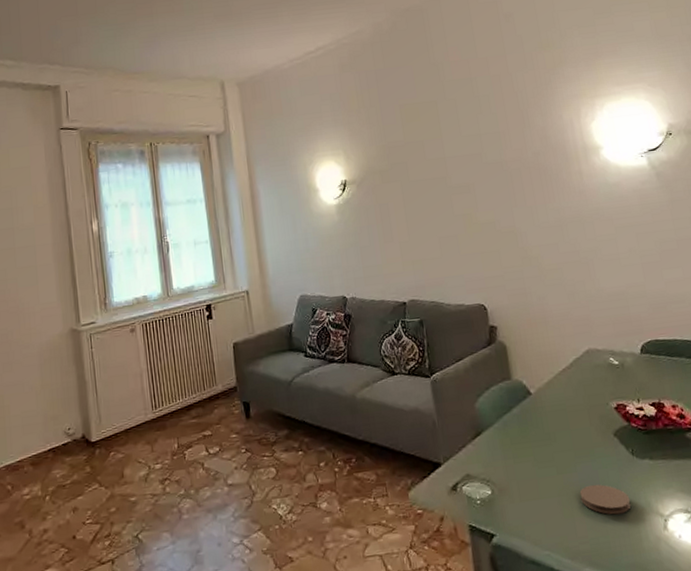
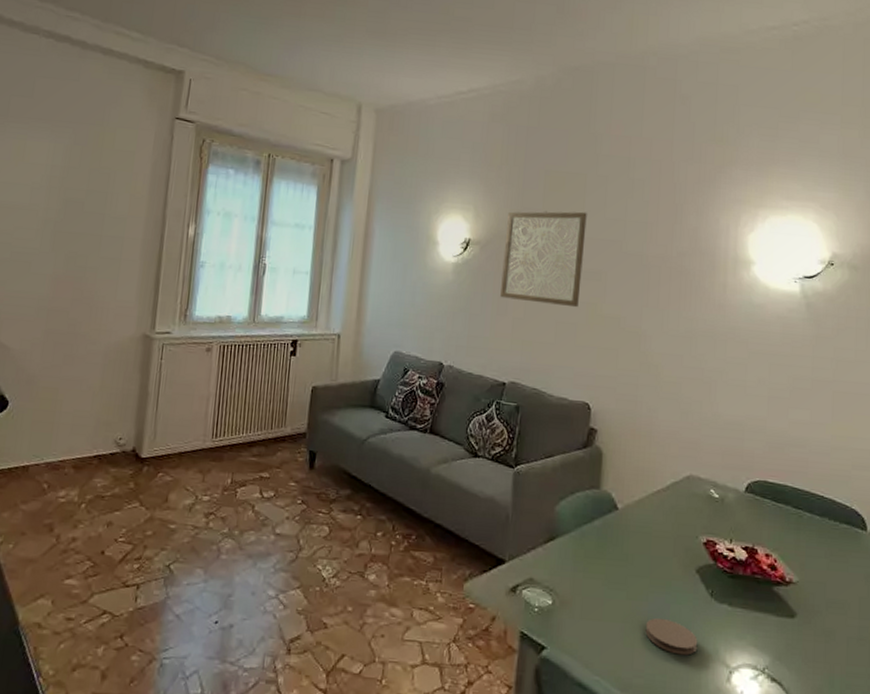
wall art: none [375,134,455,227] -> present [500,211,587,308]

